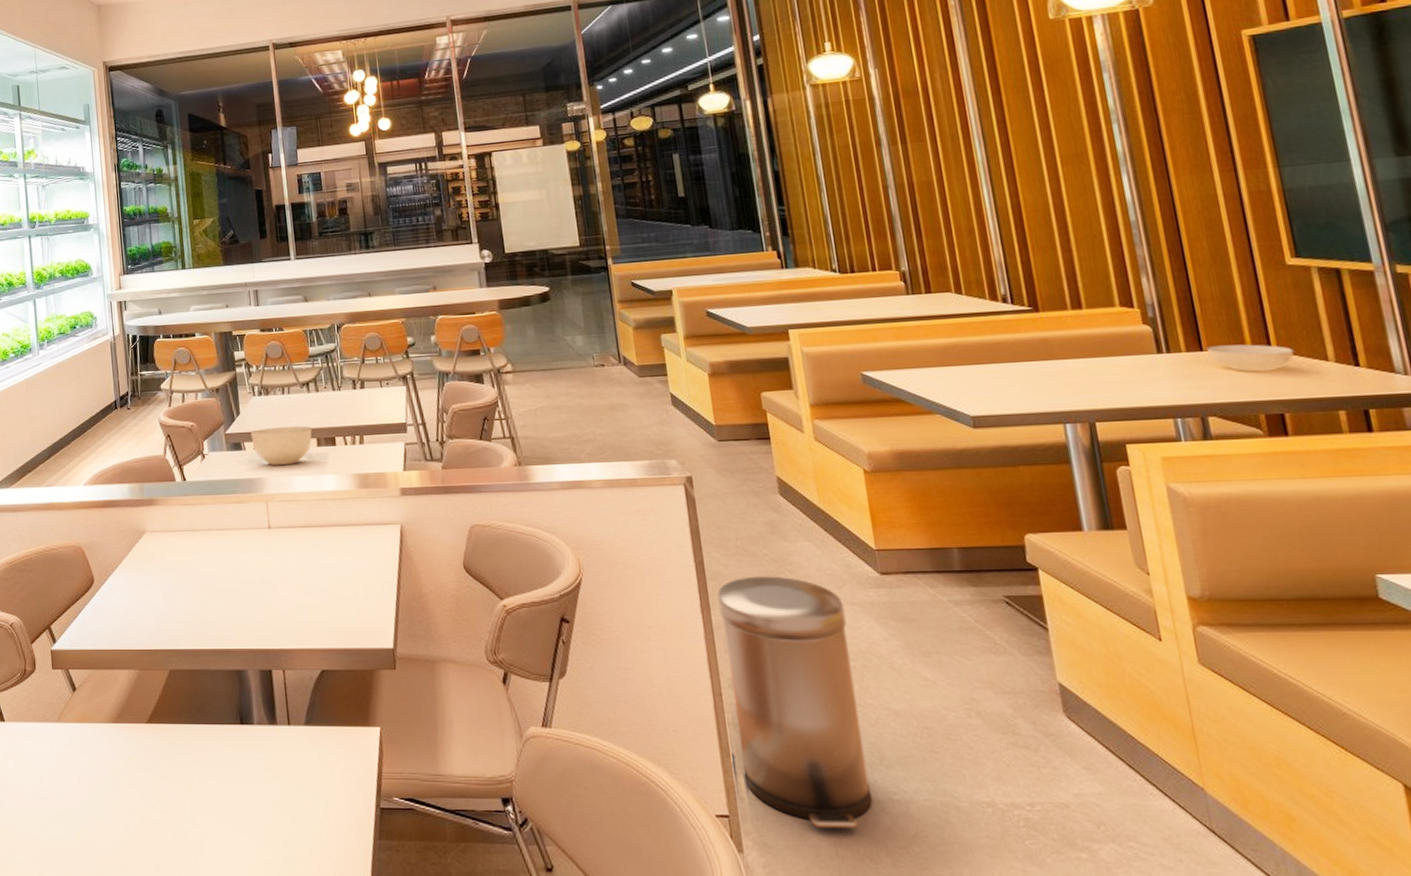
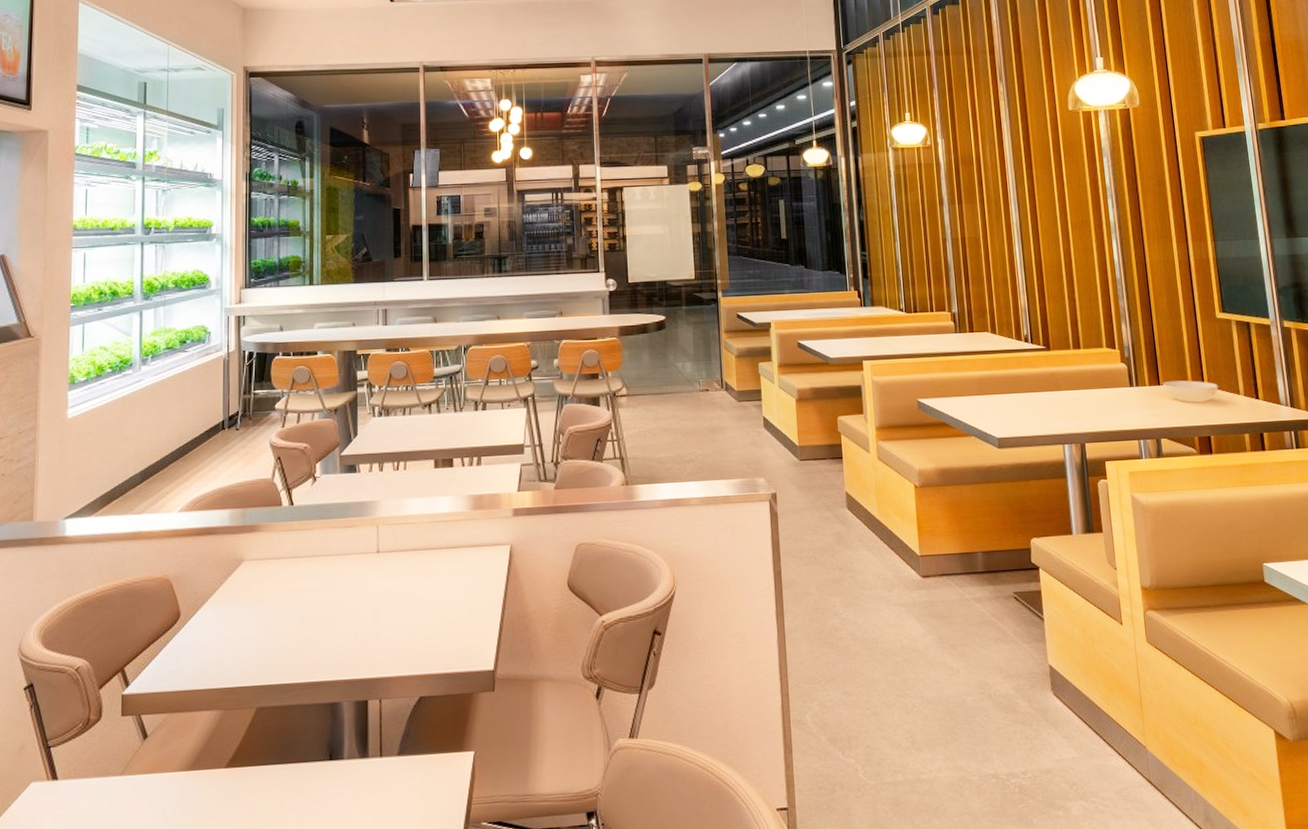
bowl: present [251,426,312,466] -> none [367,447,431,489]
pedal bin: present [717,576,872,829] -> none [791,582,904,812]

